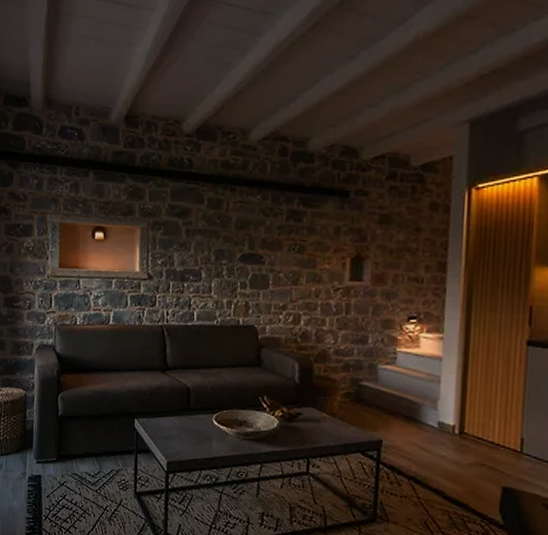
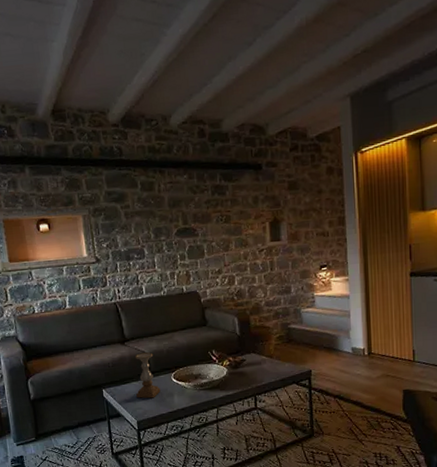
candle holder: none [170,385,198,439] -> present [135,352,161,399]

